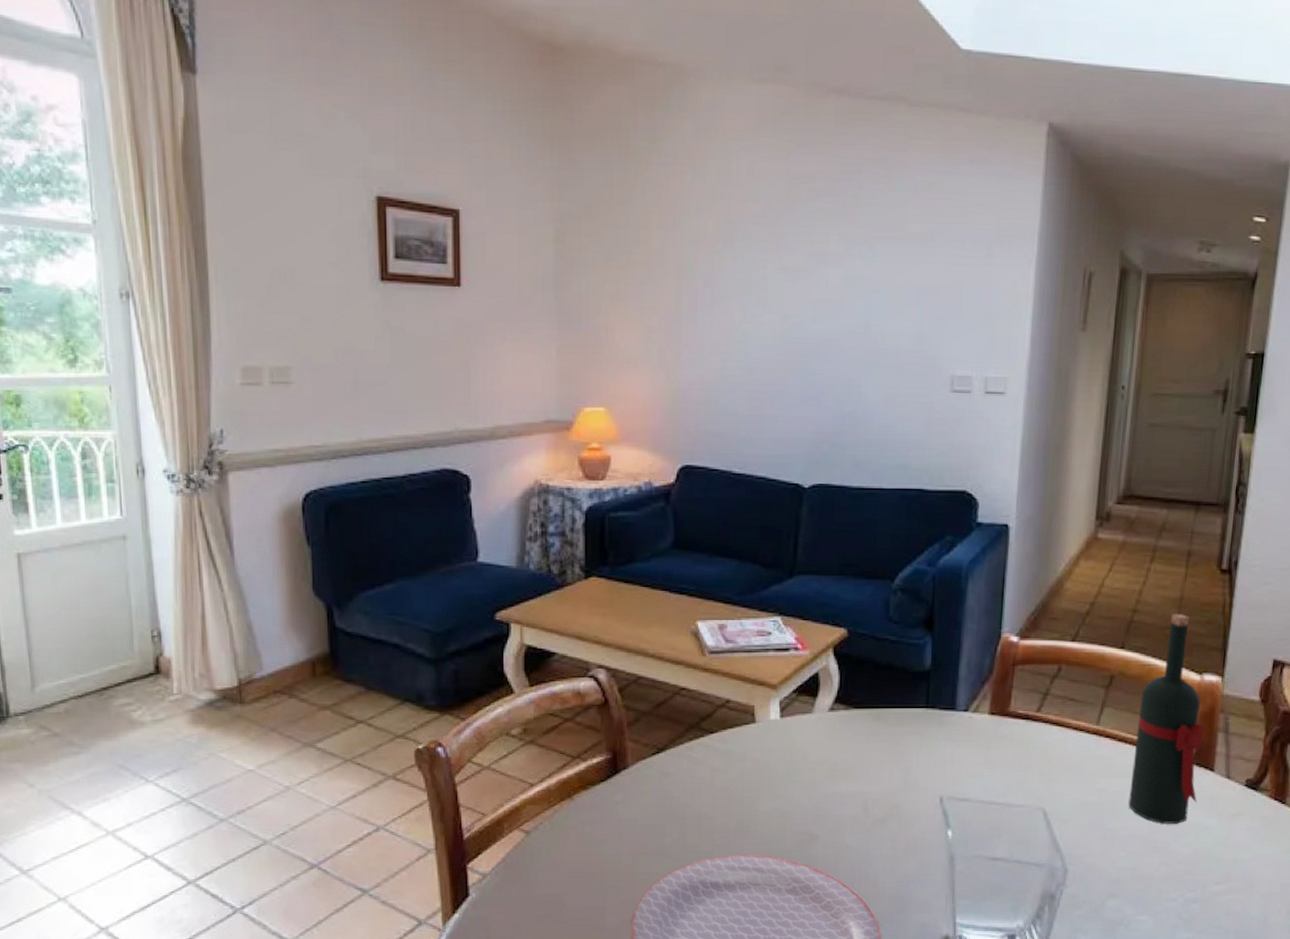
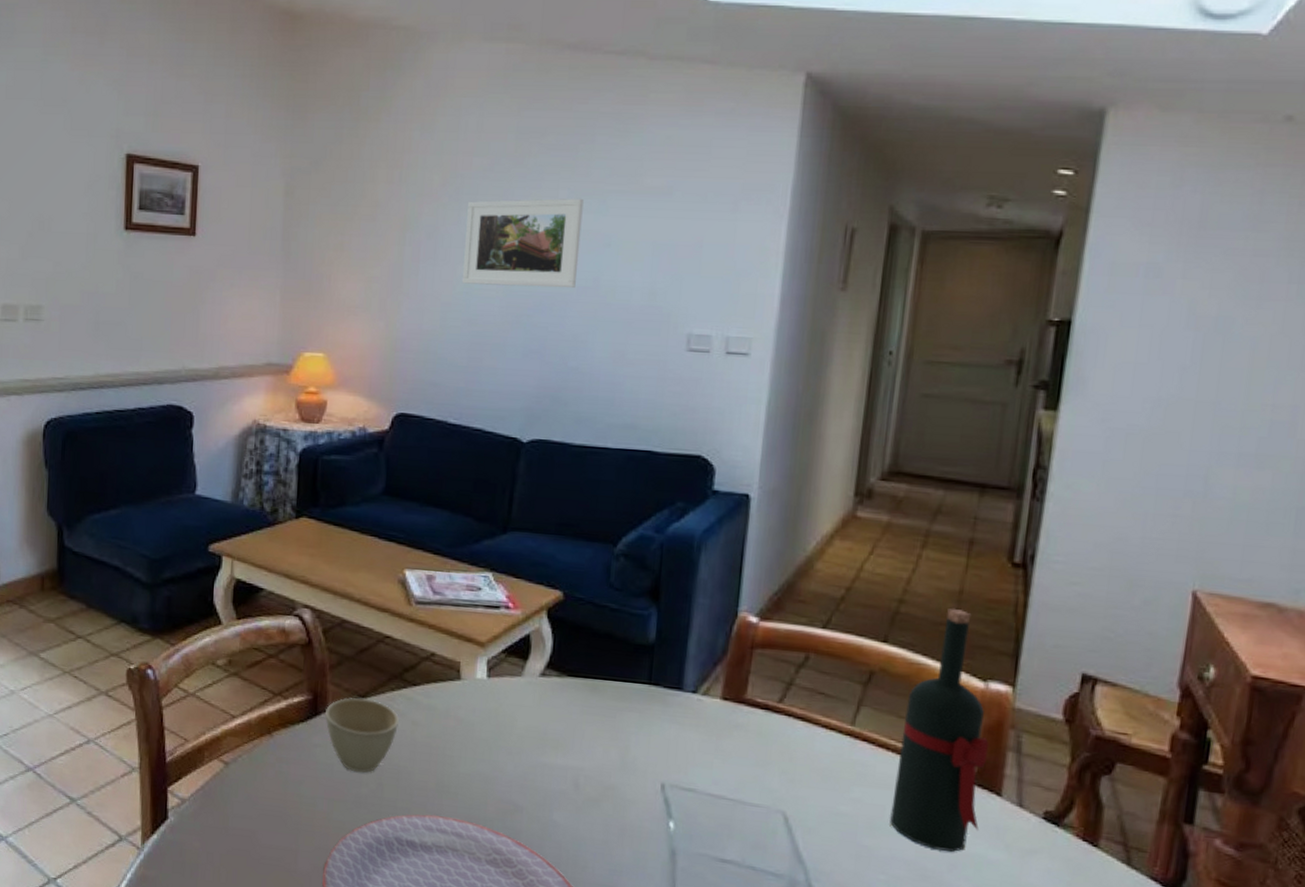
cup: none [626,751,699,824] -> present [325,697,400,773]
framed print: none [739,244,853,335] -> present [461,198,584,289]

